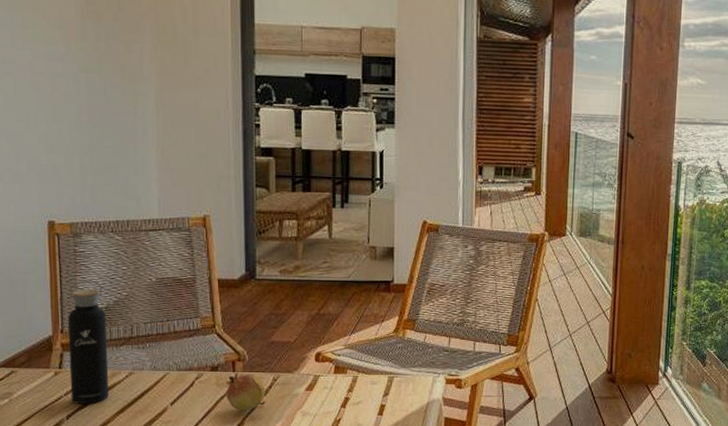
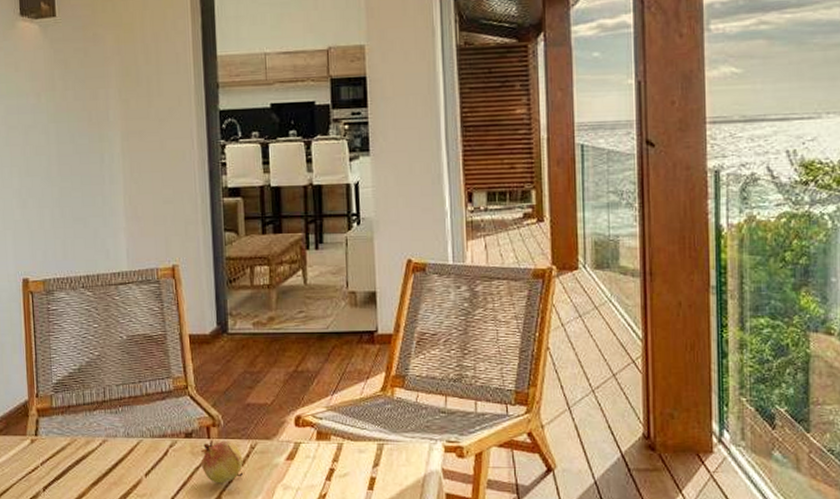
water bottle: present [68,280,110,404] -> none [43,340,84,474]

